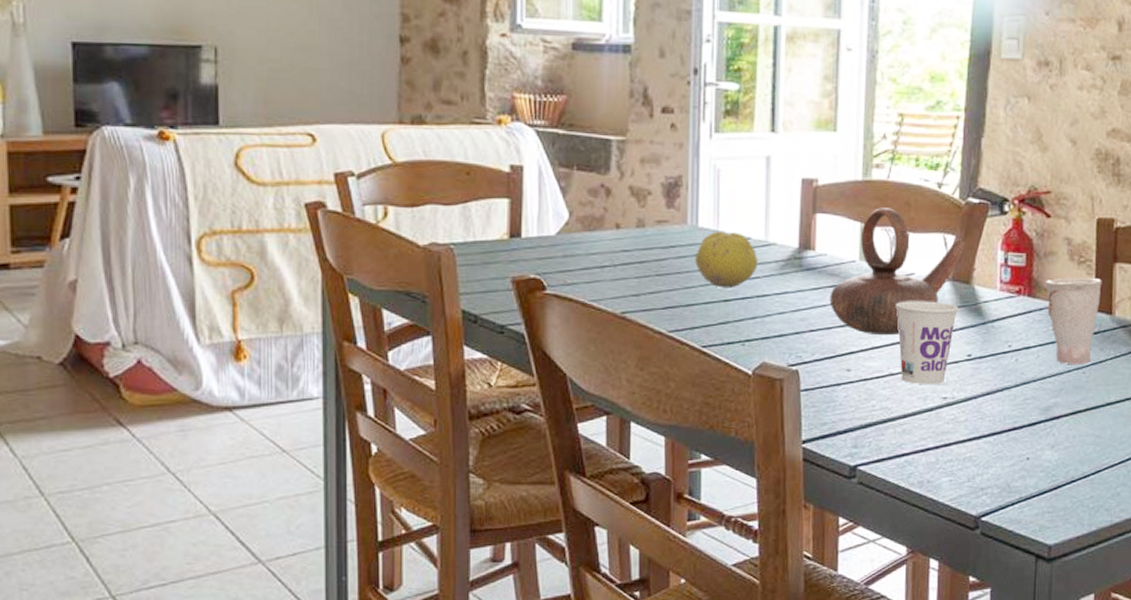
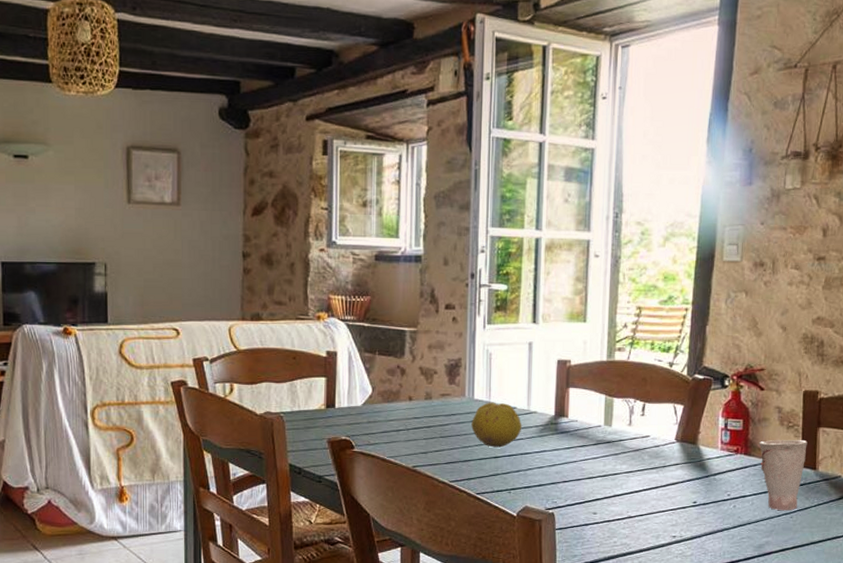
teapot: present [829,208,966,336] -> none [579,383,692,486]
cup: present [895,301,959,385] -> none [634,458,686,526]

